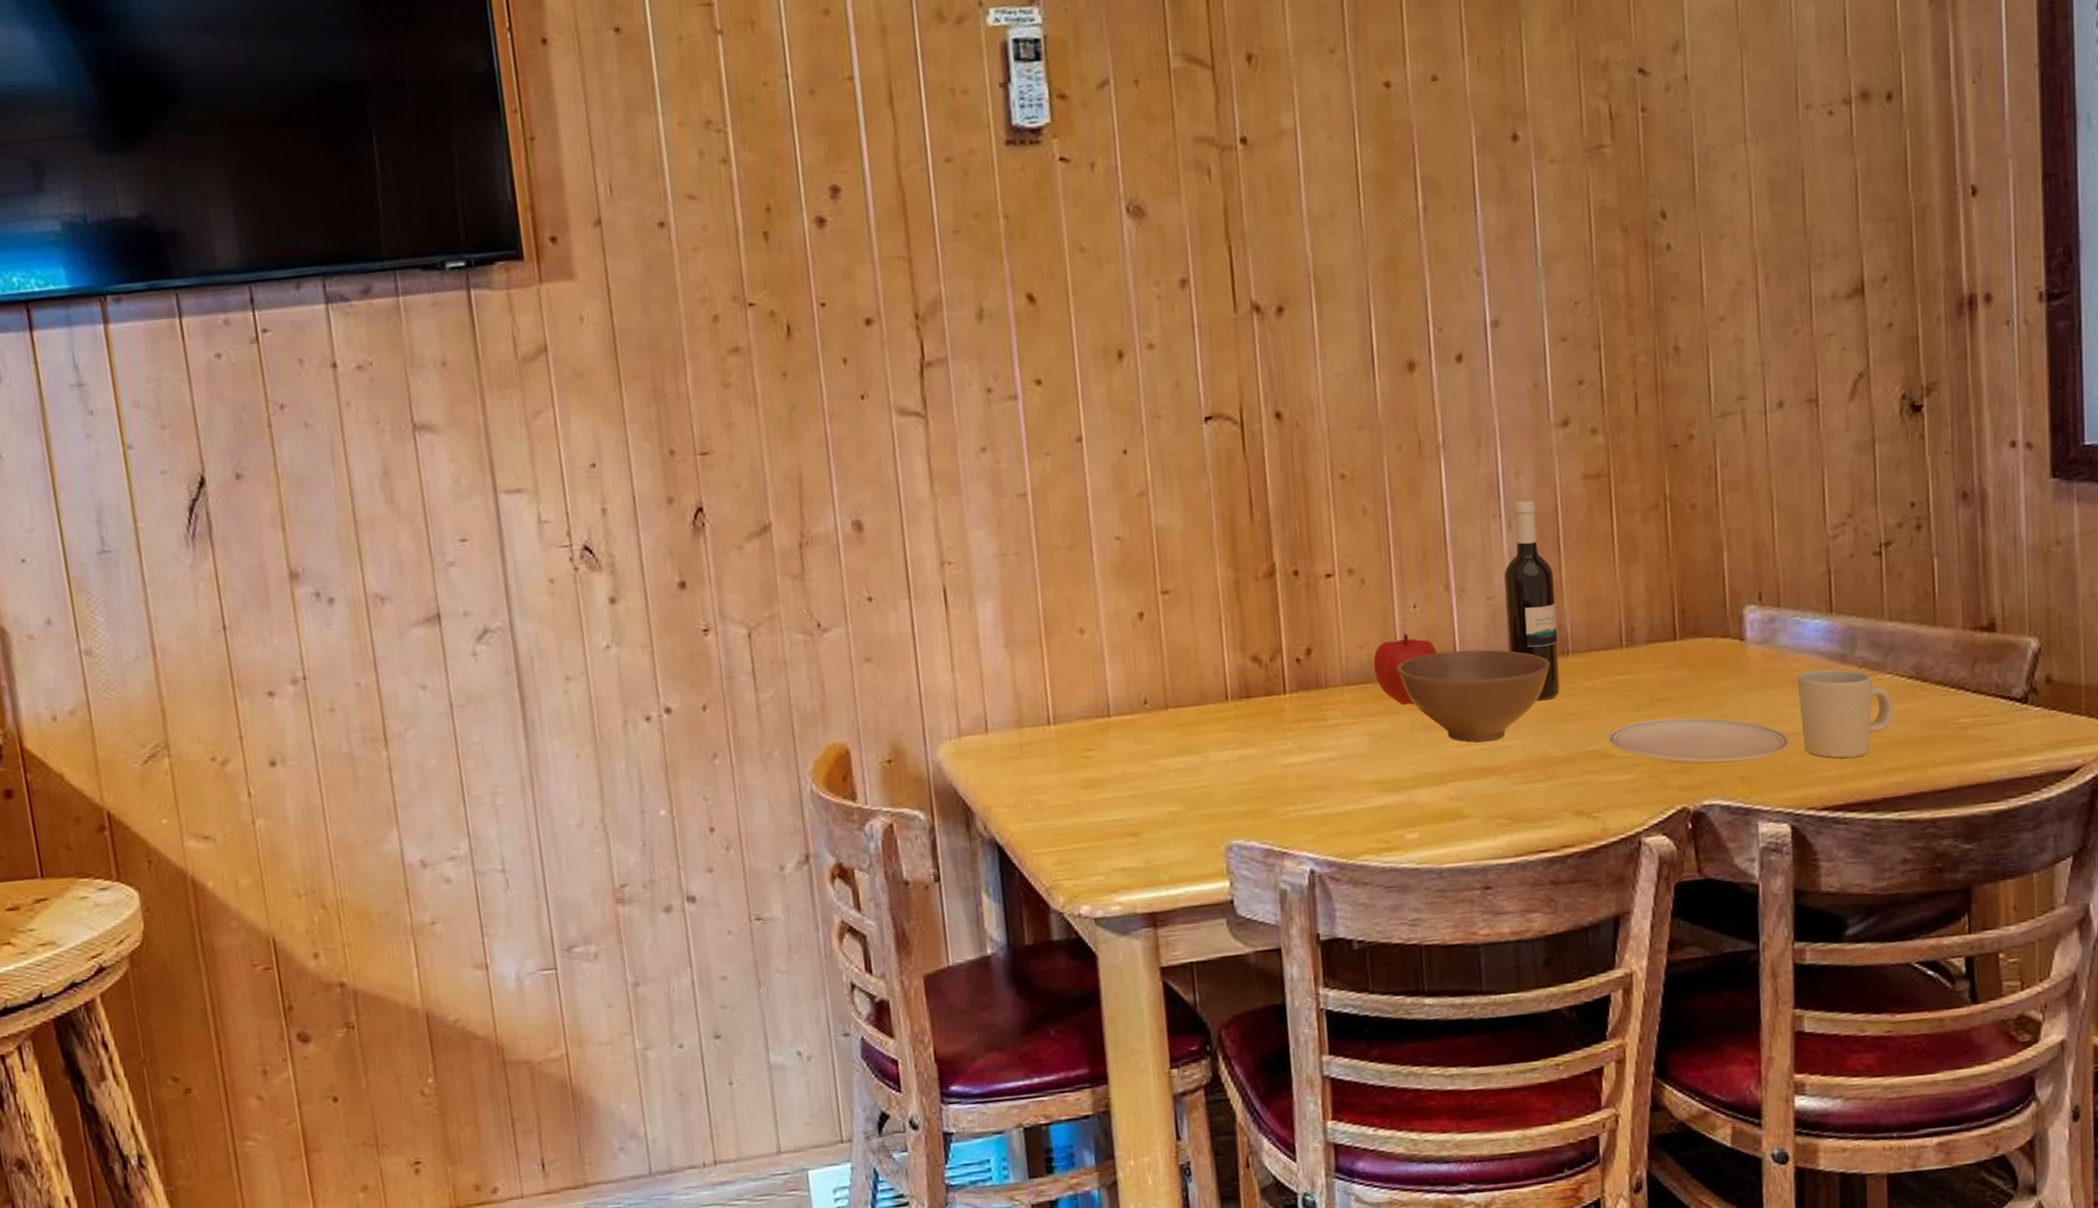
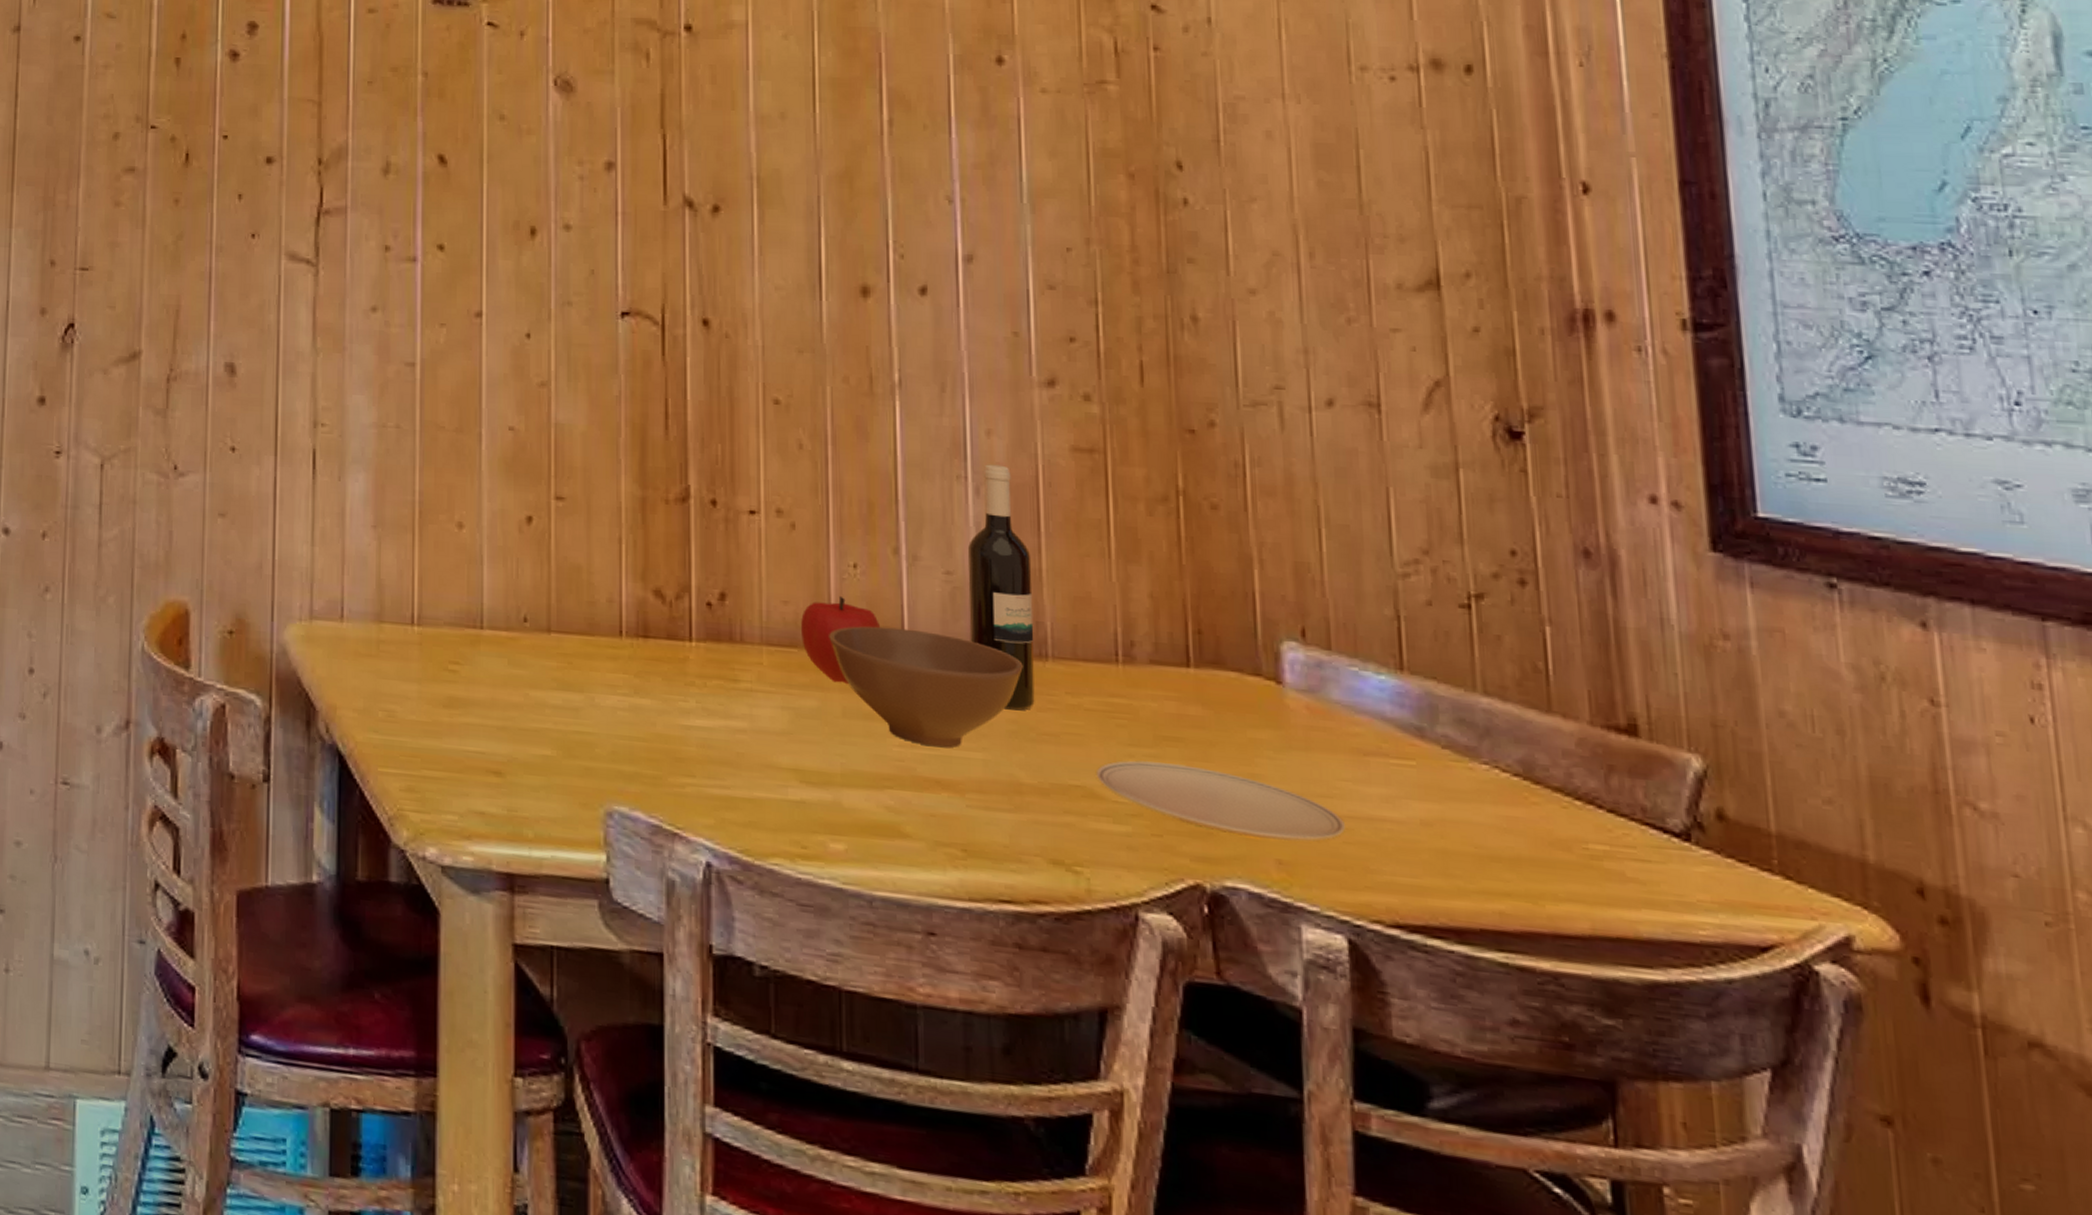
mug: present [1797,669,1894,759] -> none [1354,739,1494,867]

